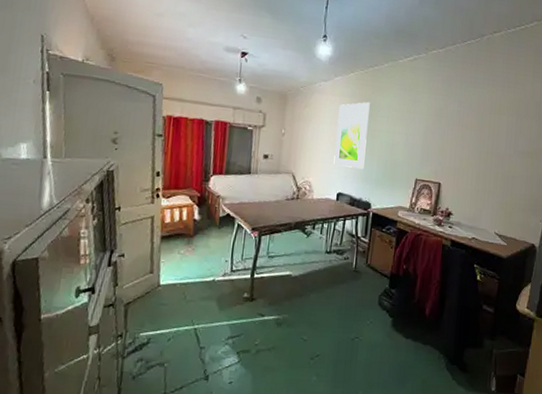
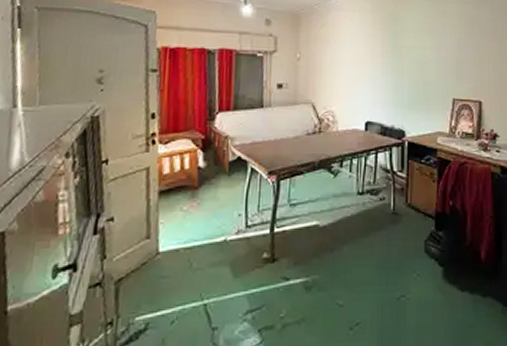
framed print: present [333,101,370,170] -> none [358,15,394,93]

